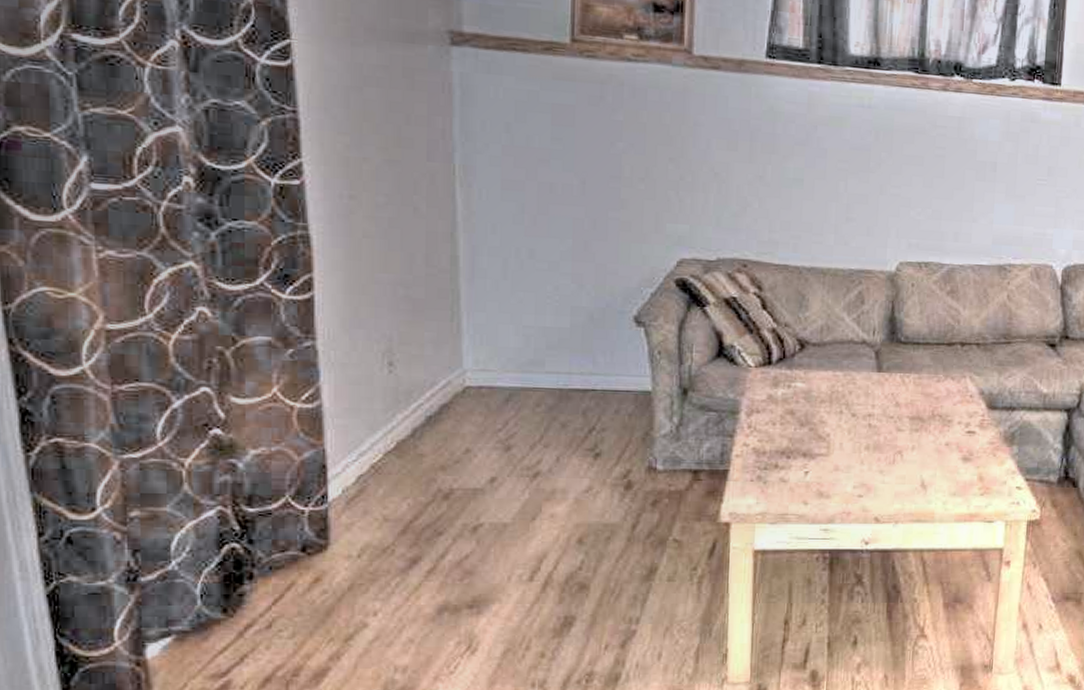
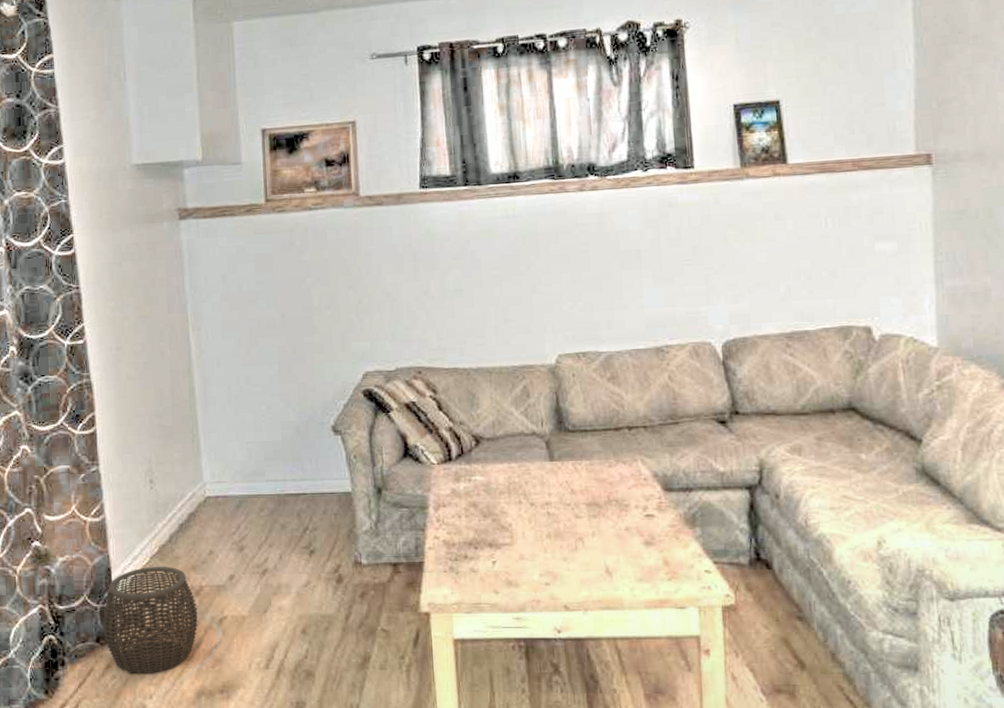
woven basket: none [312,464,445,589] -> present [102,566,198,674]

